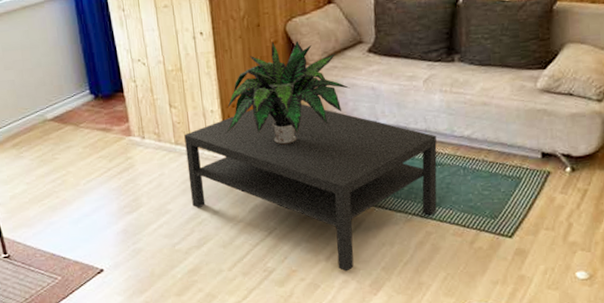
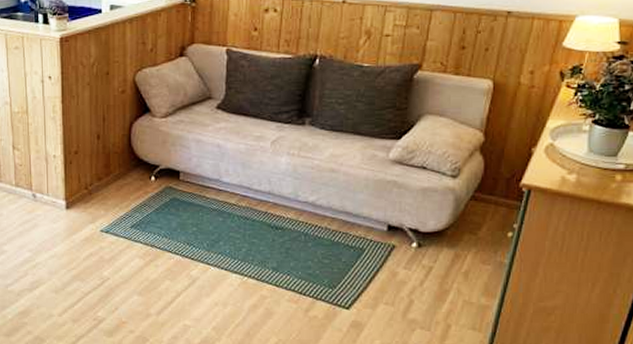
coffee table: present [184,104,437,272] -> none [25,156,280,328]
potted plant: present [226,40,350,144] -> none [67,91,195,195]

